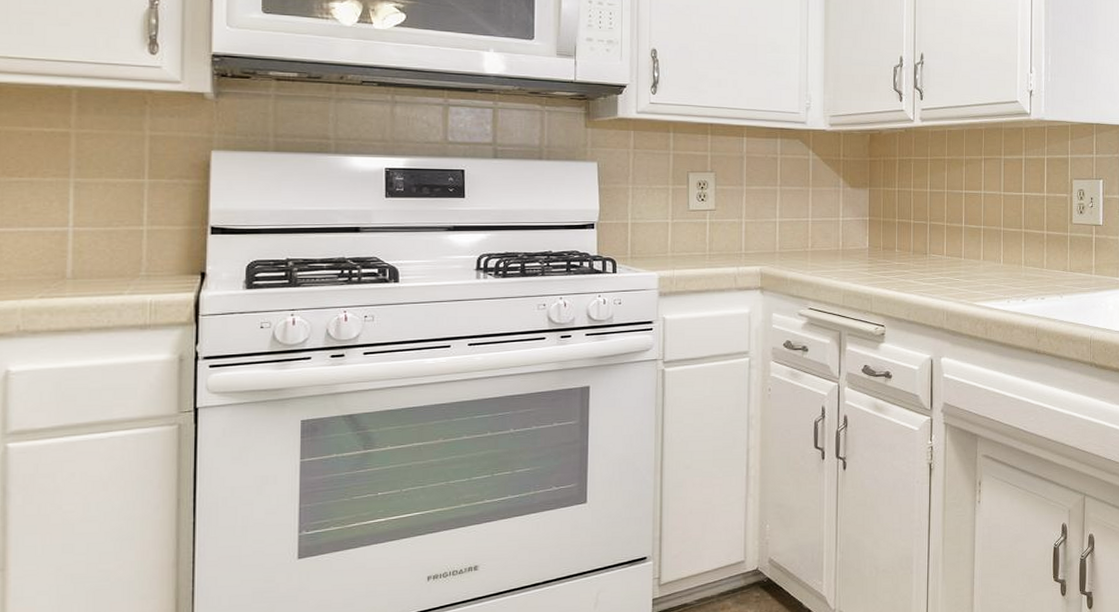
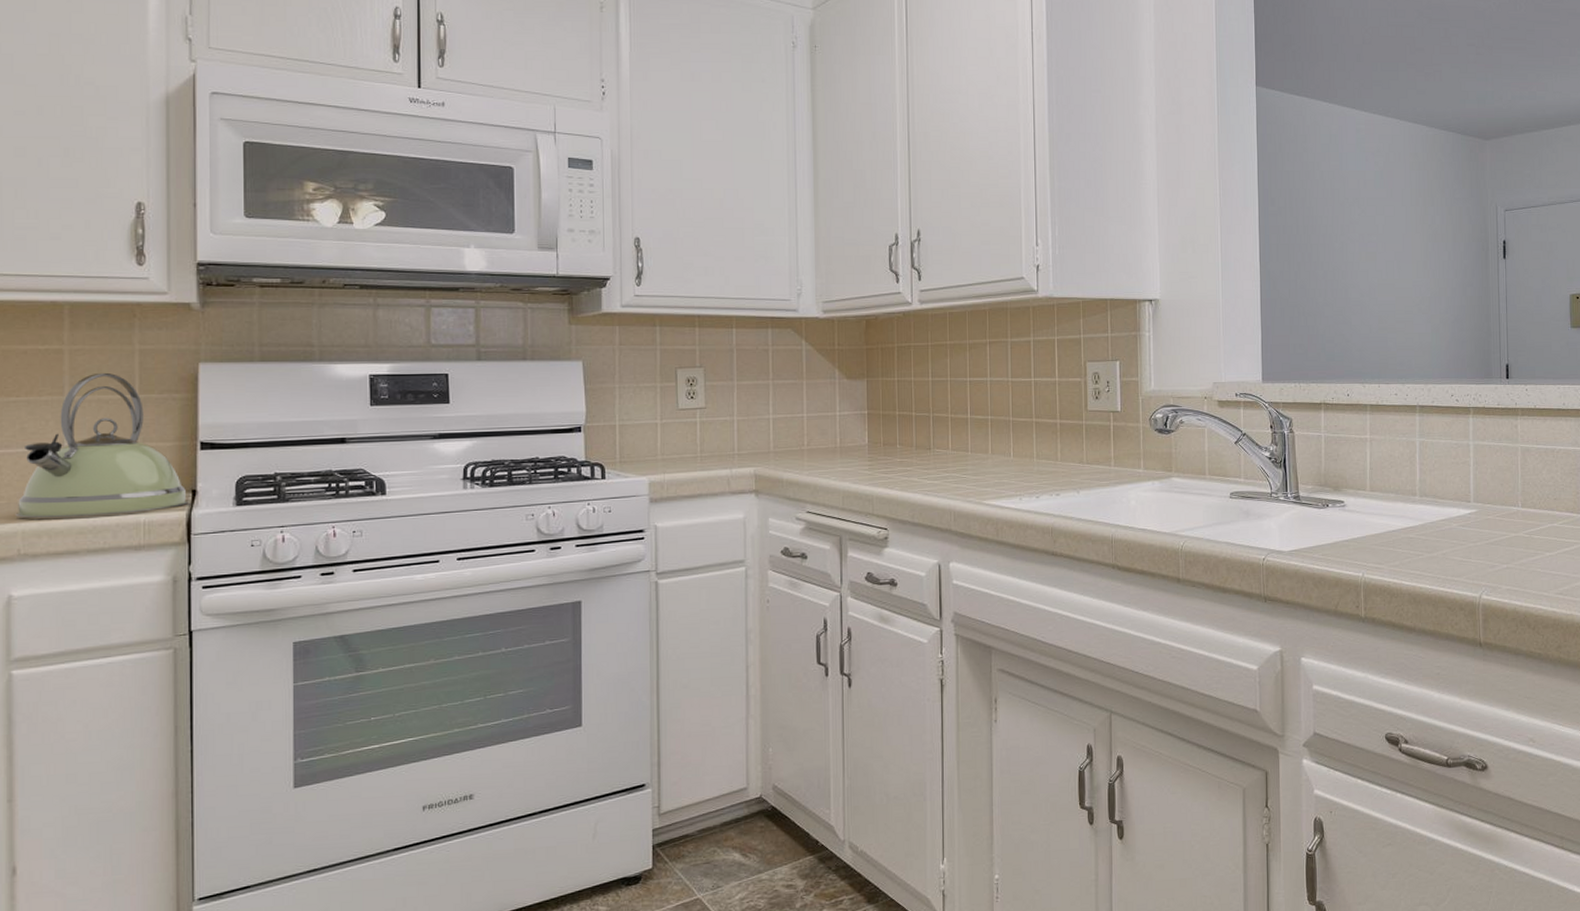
kettle: none [15,156,197,296] -> present [15,372,189,519]

